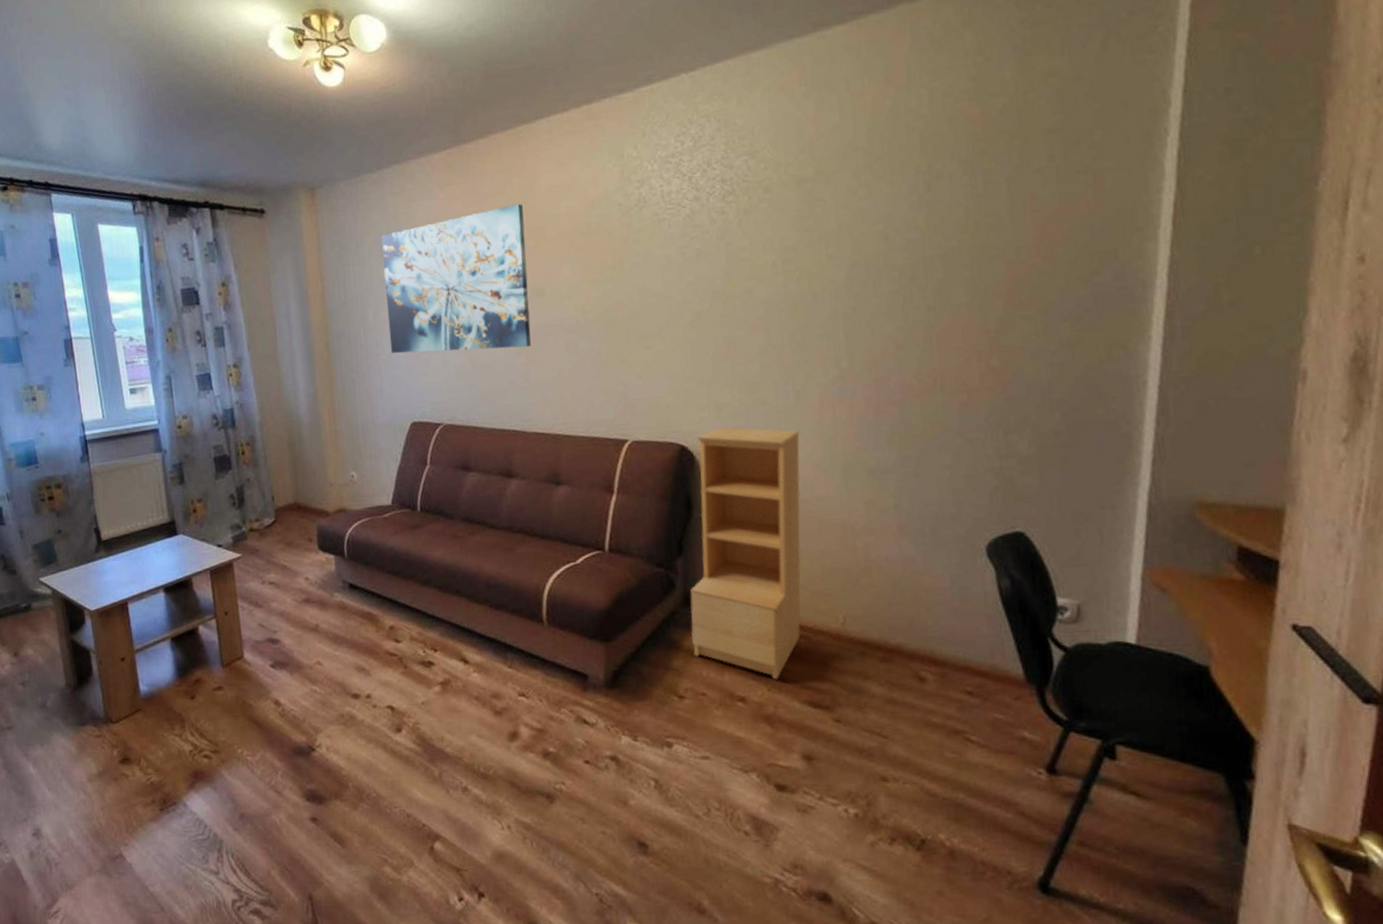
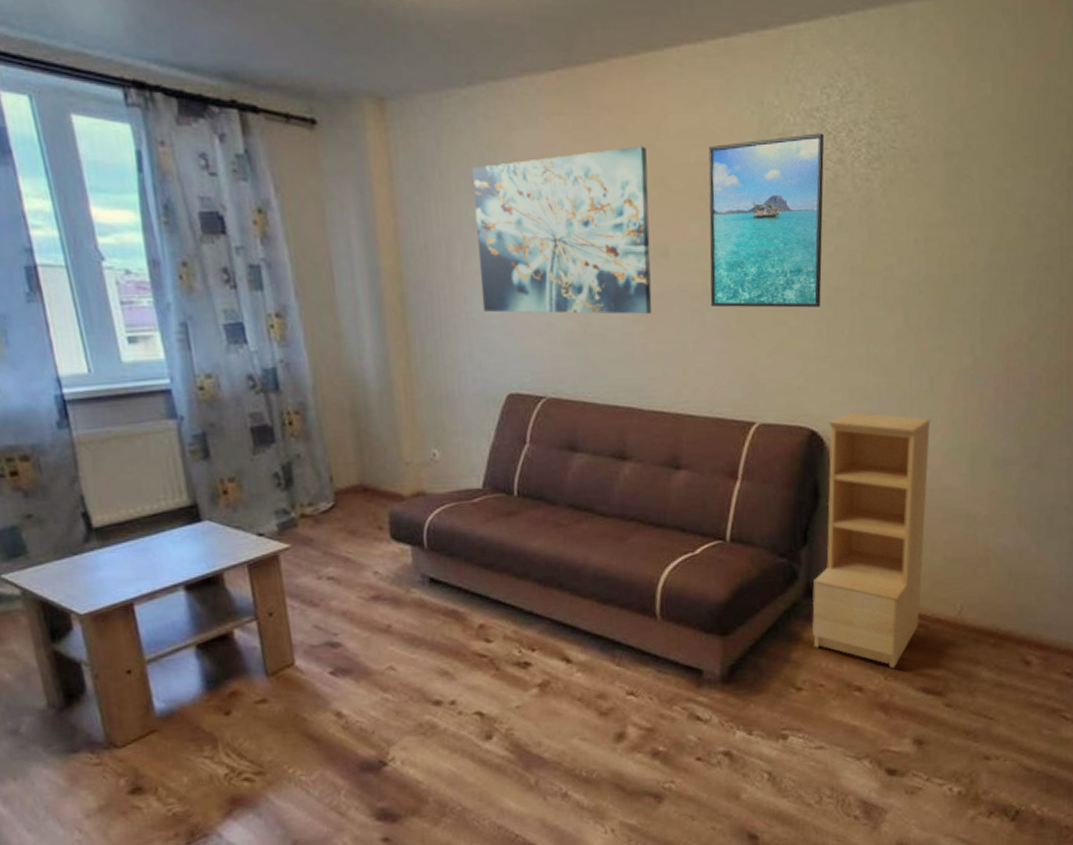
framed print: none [576,175,685,337] -> present [708,133,825,308]

